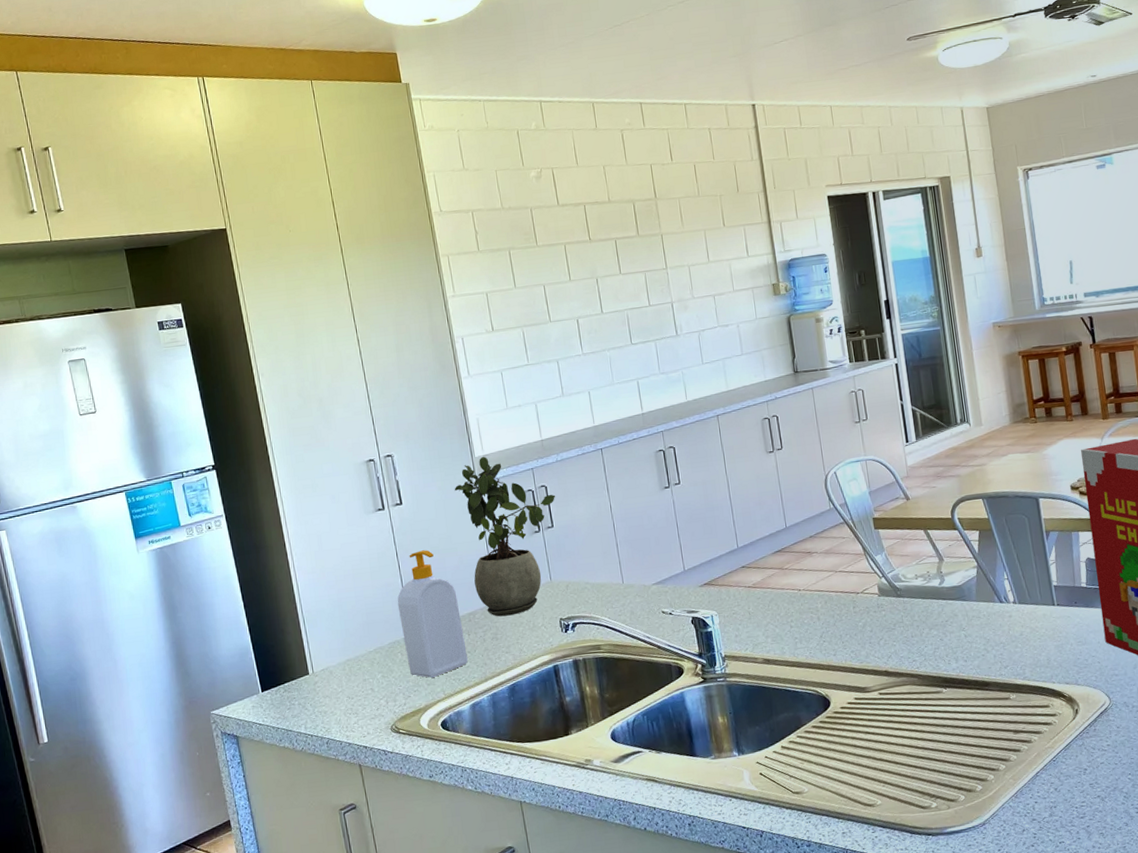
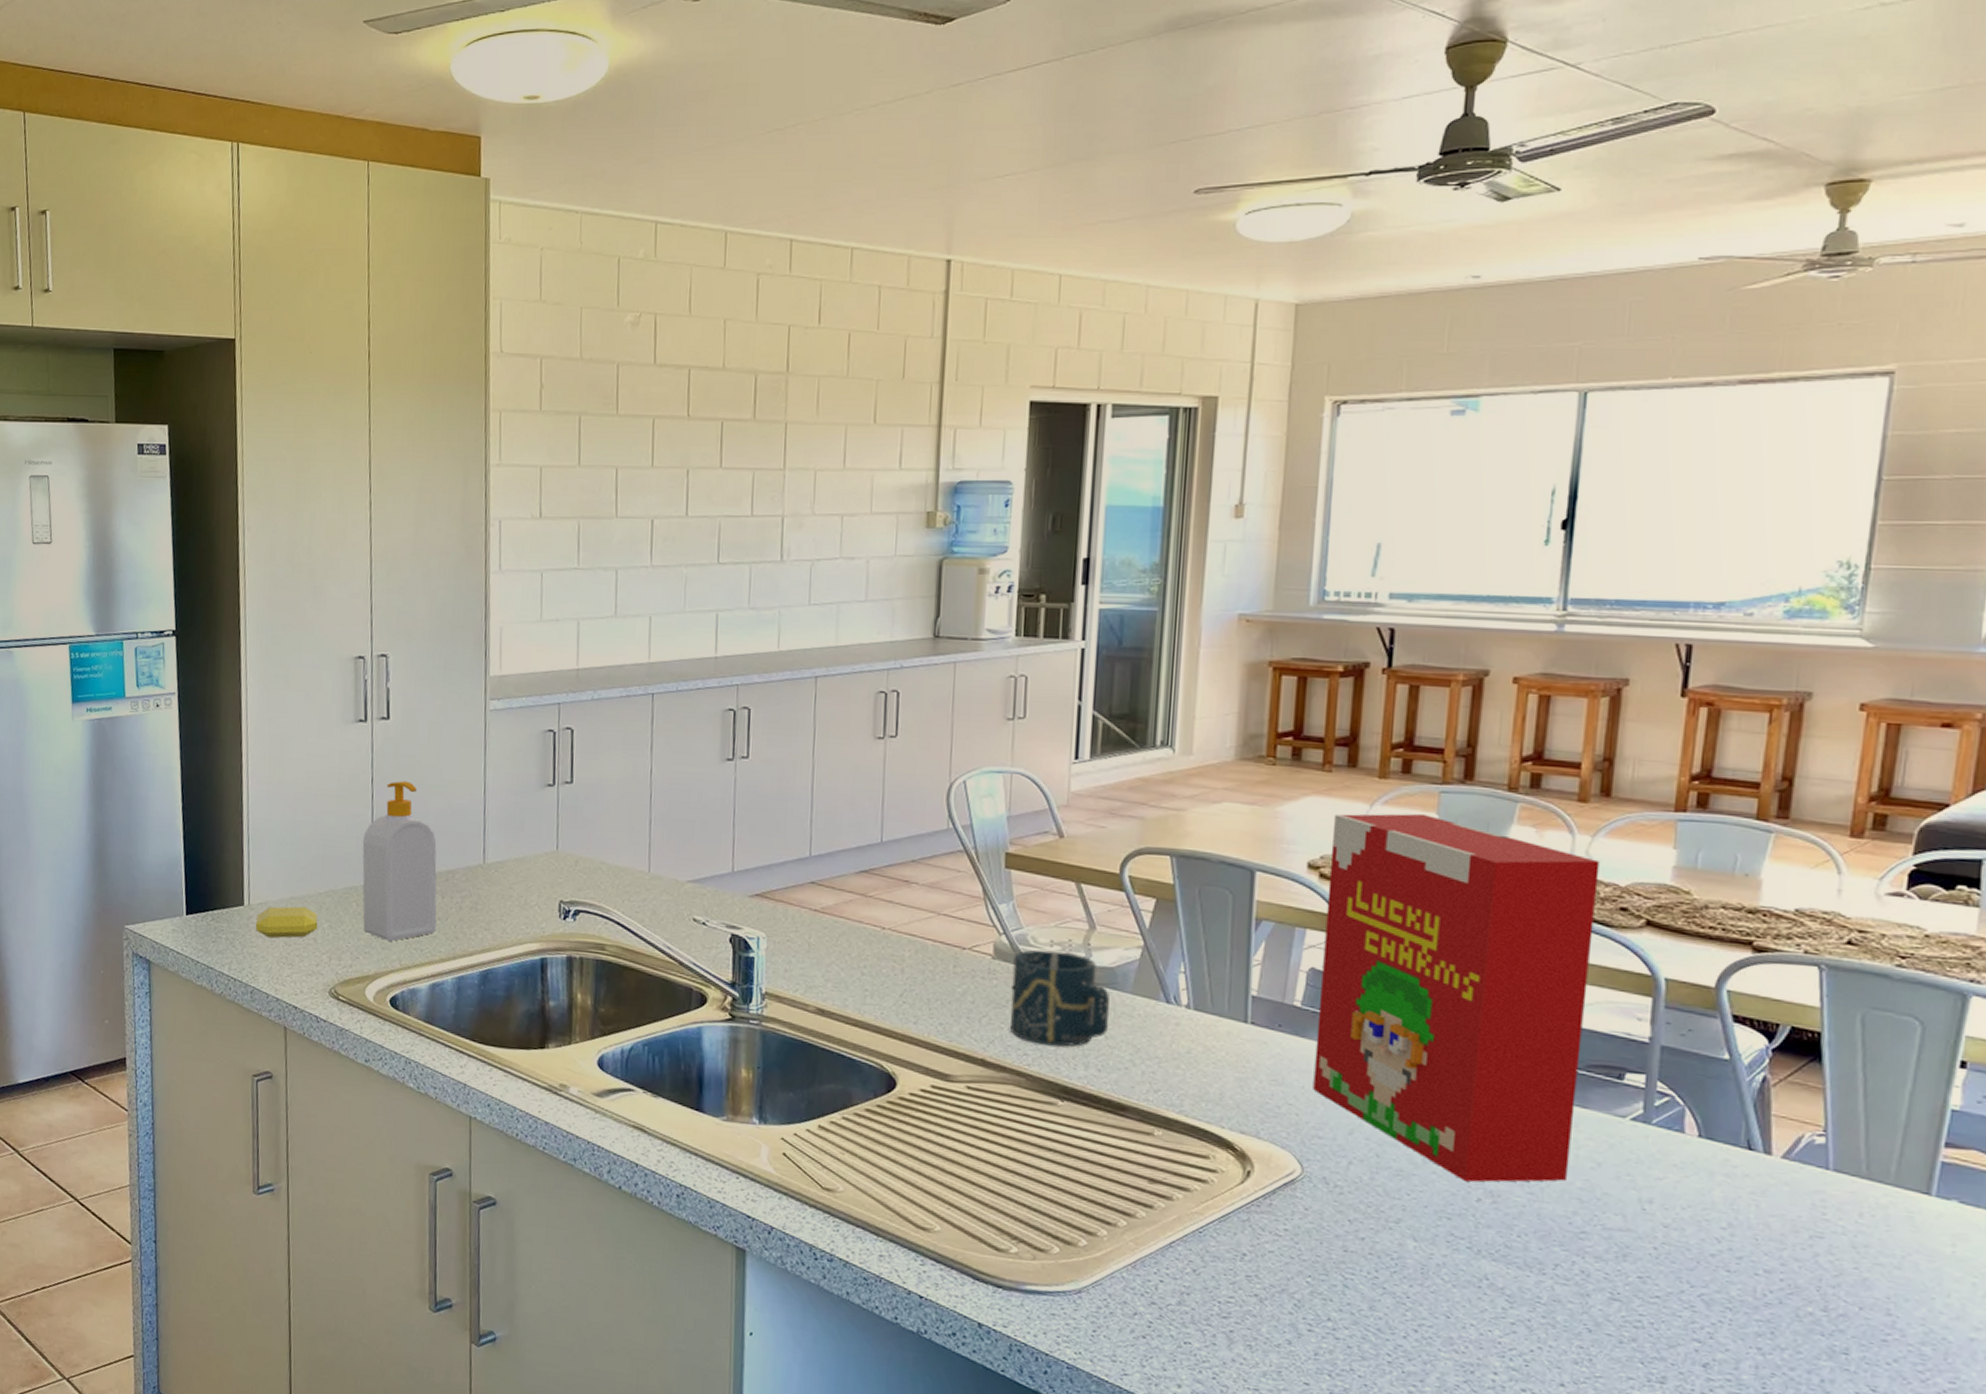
soap bar: none [321,664,373,696] -> present [255,906,318,938]
potted plant: present [454,456,556,617] -> none [456,676,583,885]
cup: none [893,580,965,651] -> present [1010,949,1110,1047]

